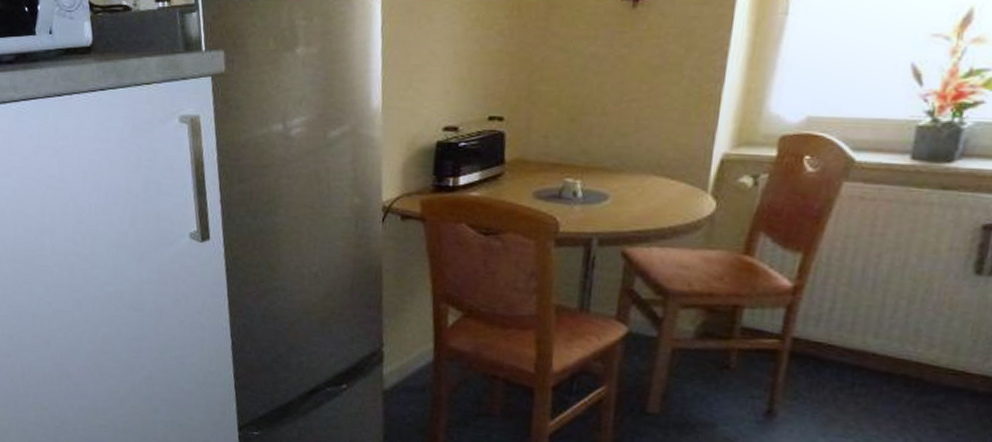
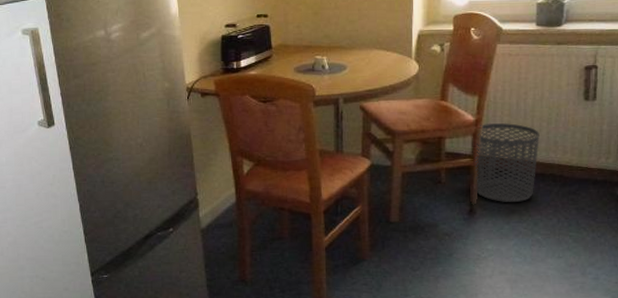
waste bin: none [779,292,893,409] -> present [475,122,540,202]

